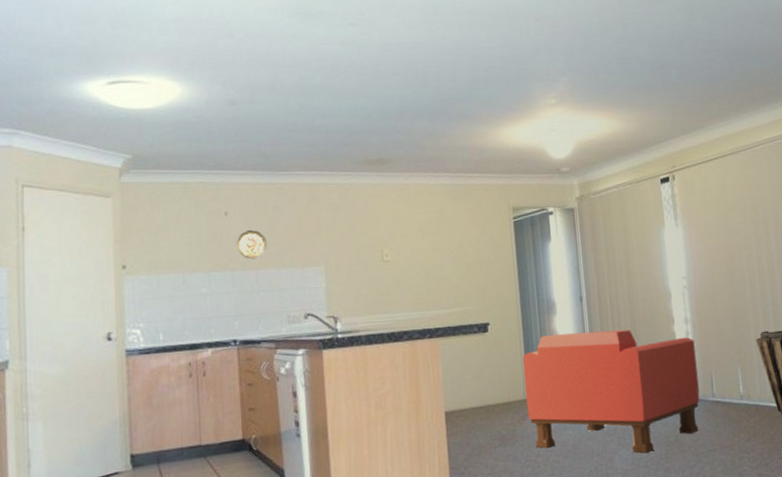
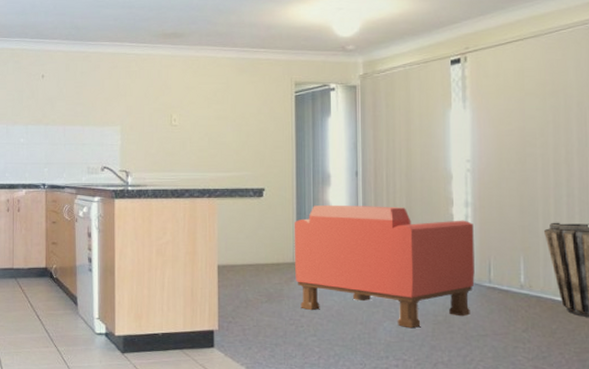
decorative plate: present [236,229,267,260] -> none [49,91,74,117]

